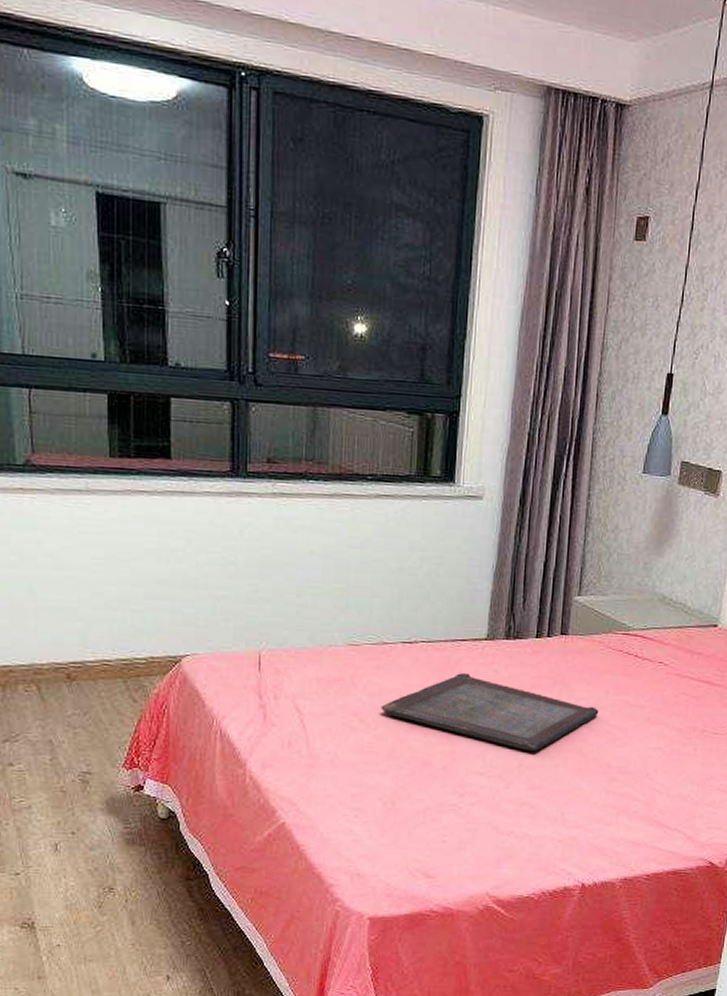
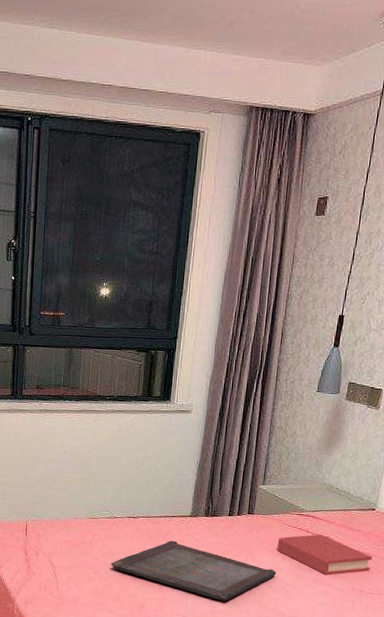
hardback book: none [598,659,716,713] -> present [277,534,372,576]

